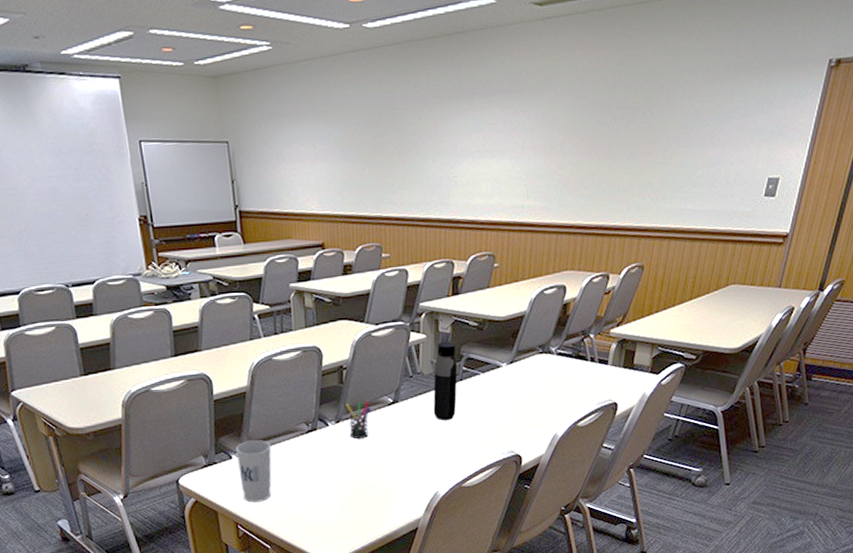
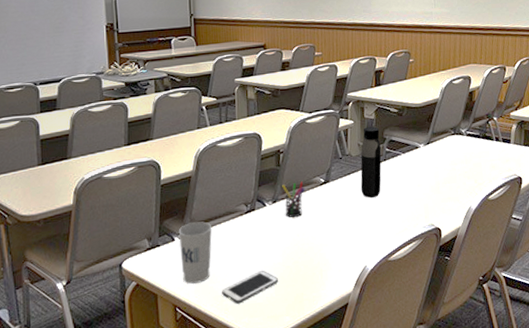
cell phone: none [284,491,344,524] -> present [222,270,279,304]

